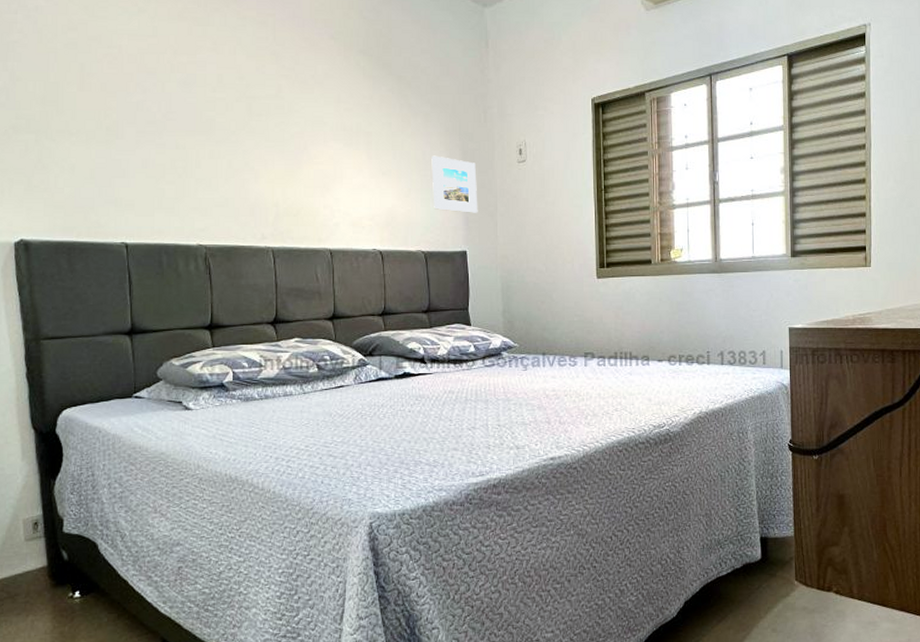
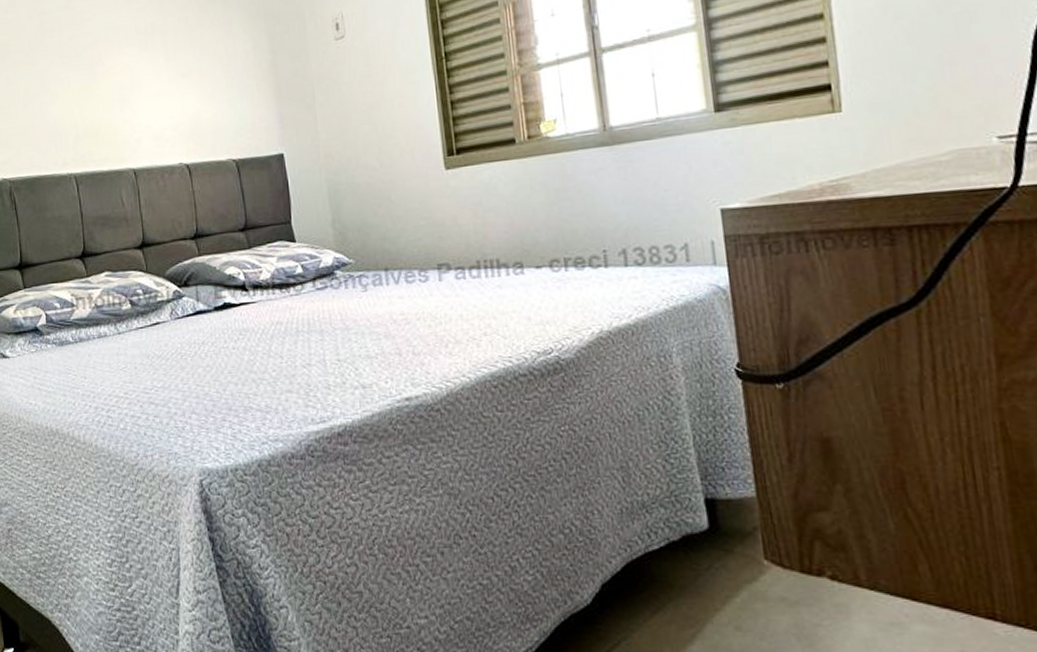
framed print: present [431,155,478,213] -> none [235,46,293,109]

